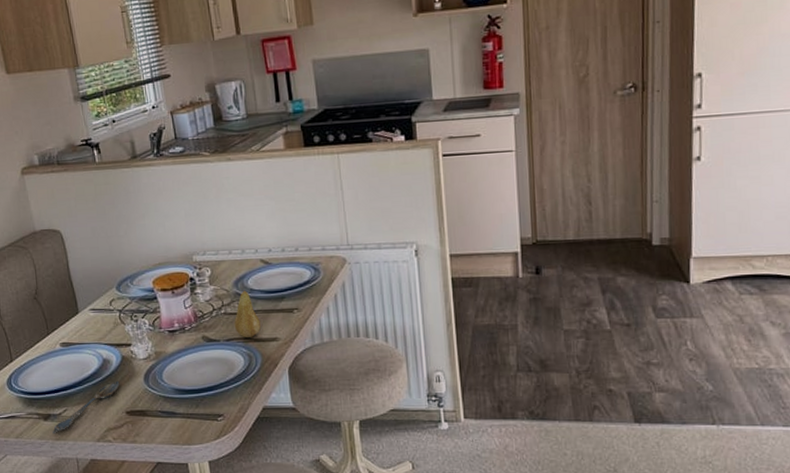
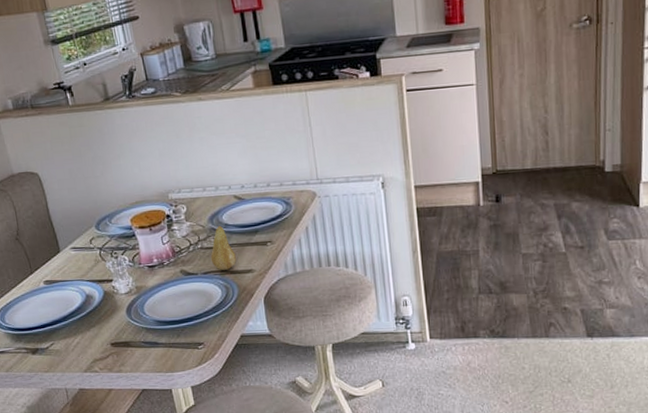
spoon: present [52,380,120,434] -> none [41,314,104,367]

